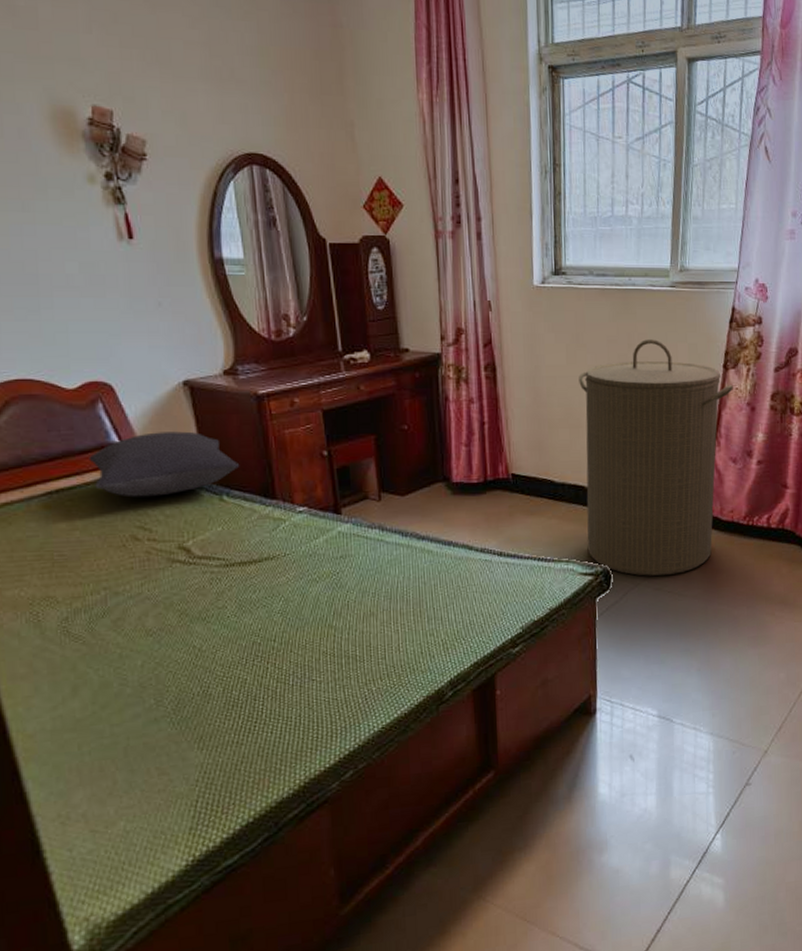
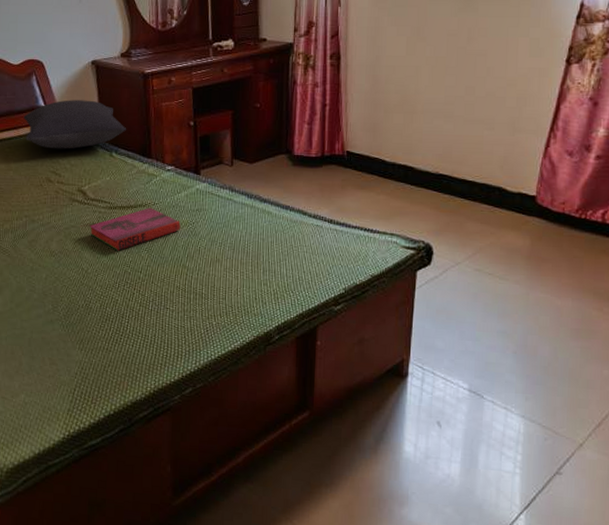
hardback book: none [198,560,321,618] -> present [89,207,180,251]
laundry hamper: present [579,339,734,576] -> none [412,33,576,258]

